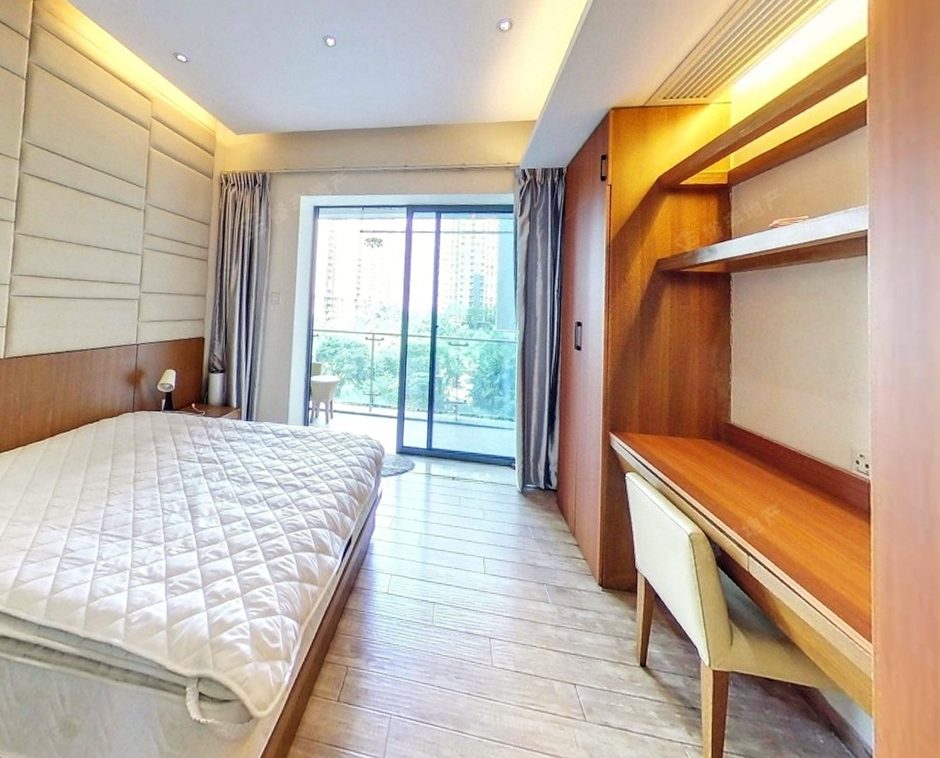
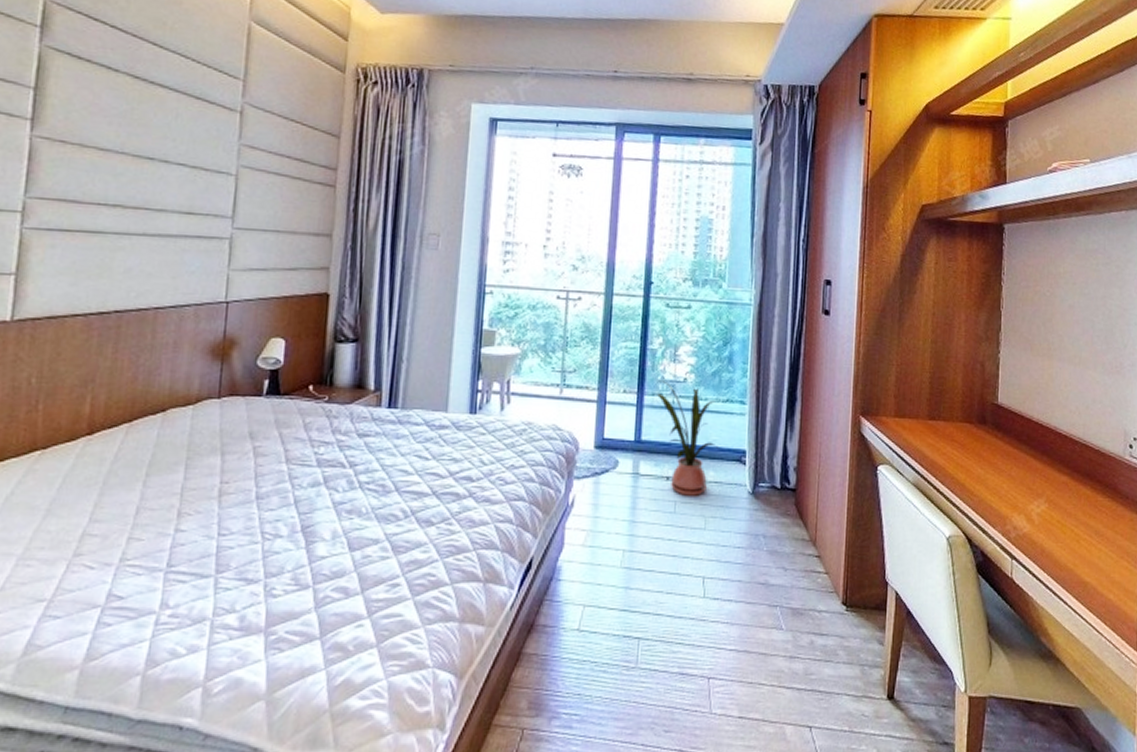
house plant: none [444,402,493,493] -> present [657,380,718,496]

